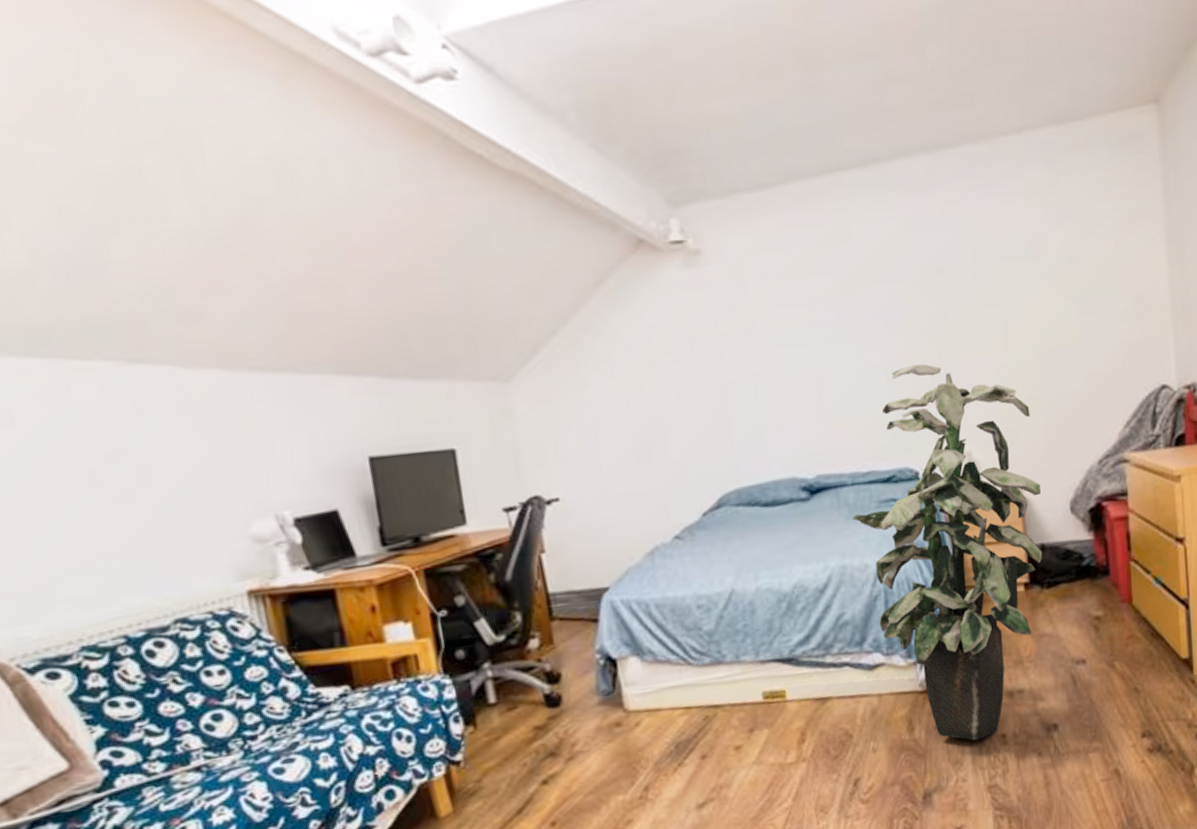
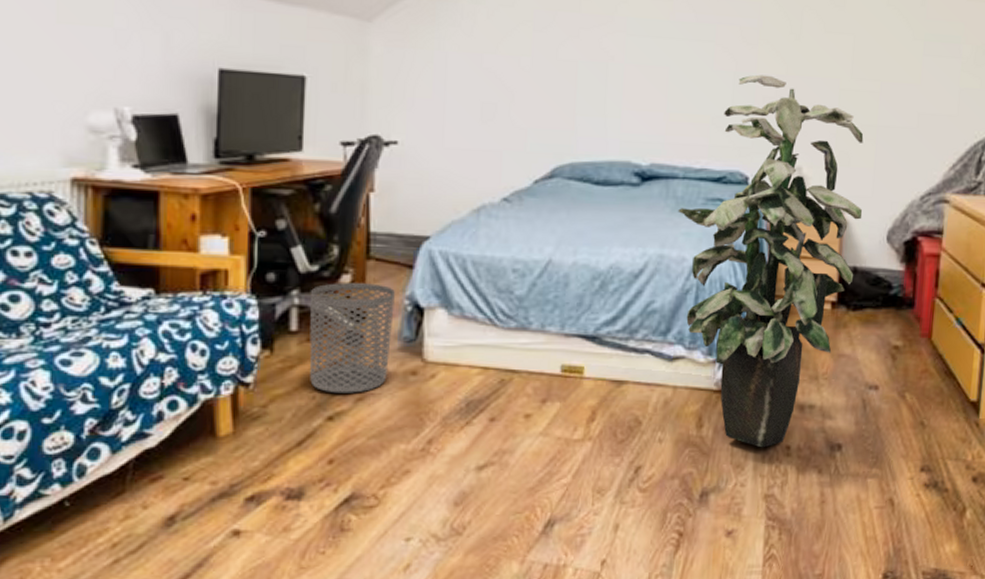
waste bin: none [502,643,592,758] -> present [309,283,395,393]

